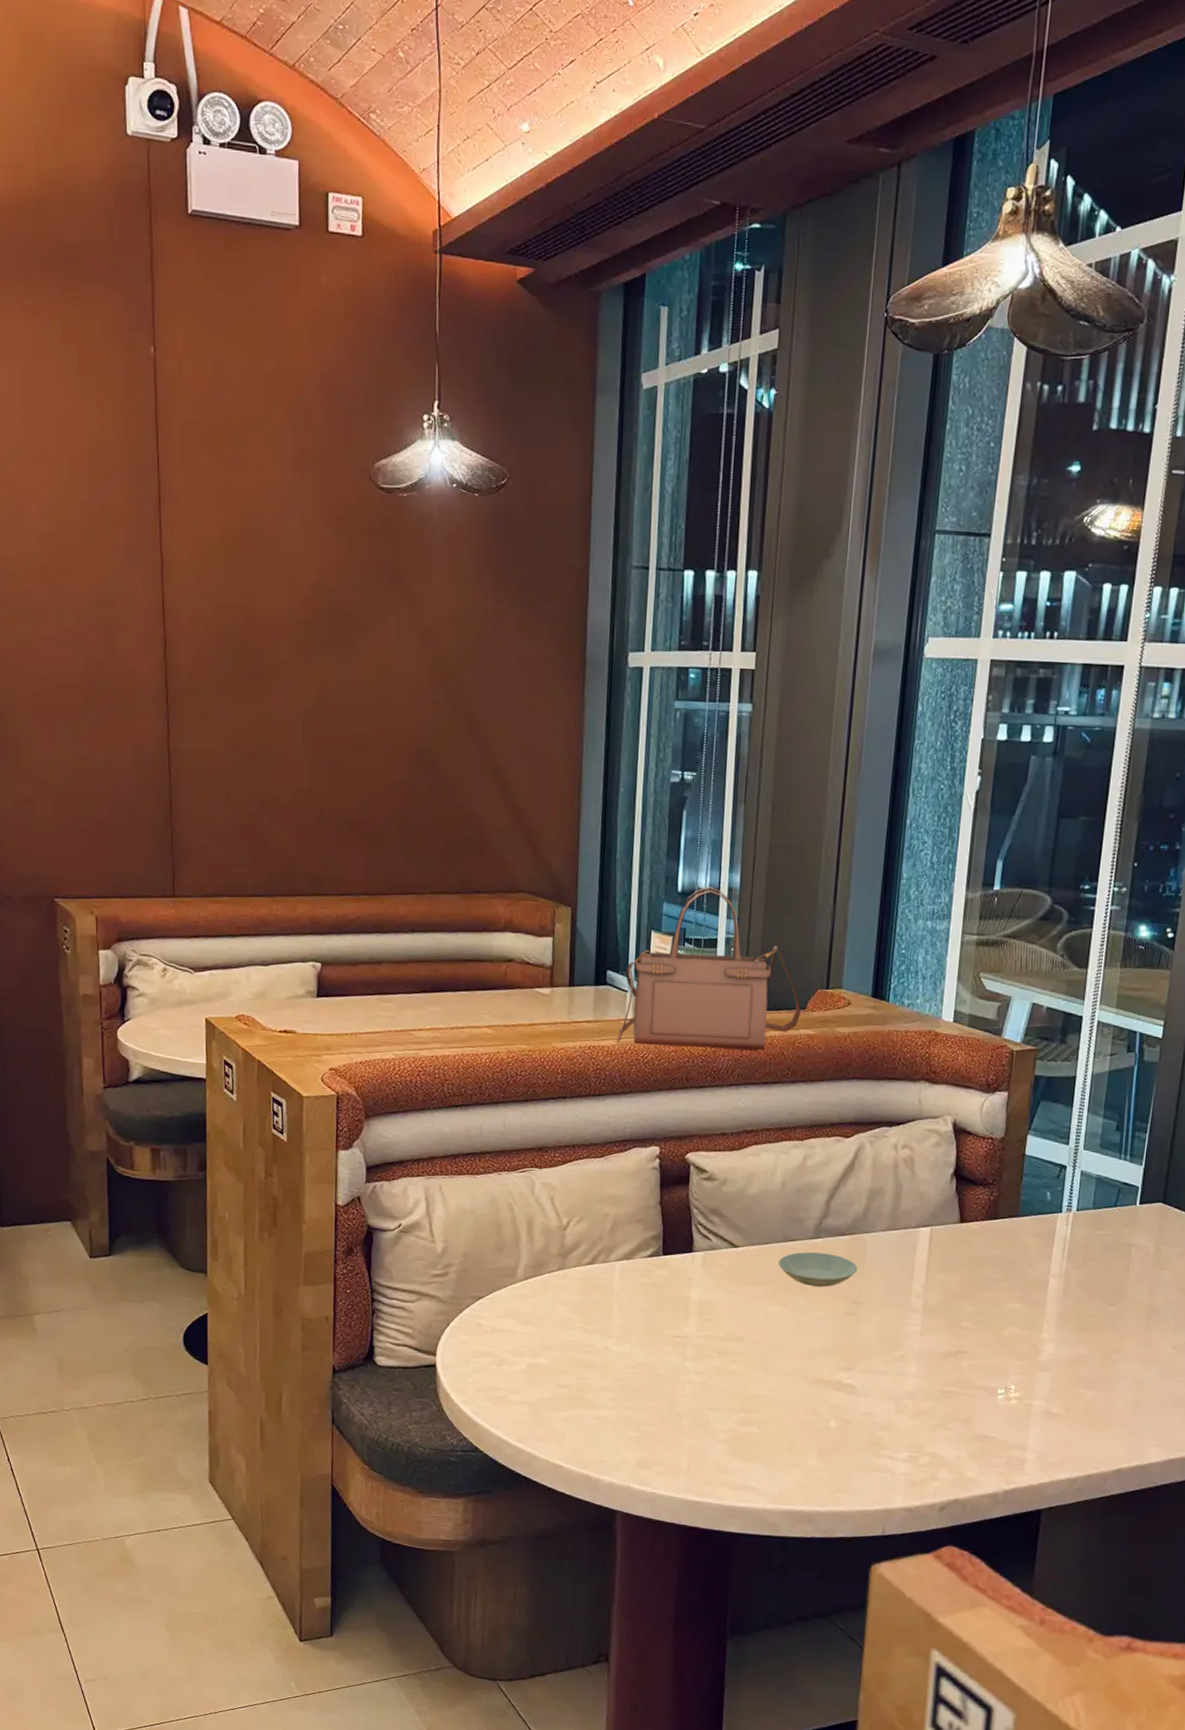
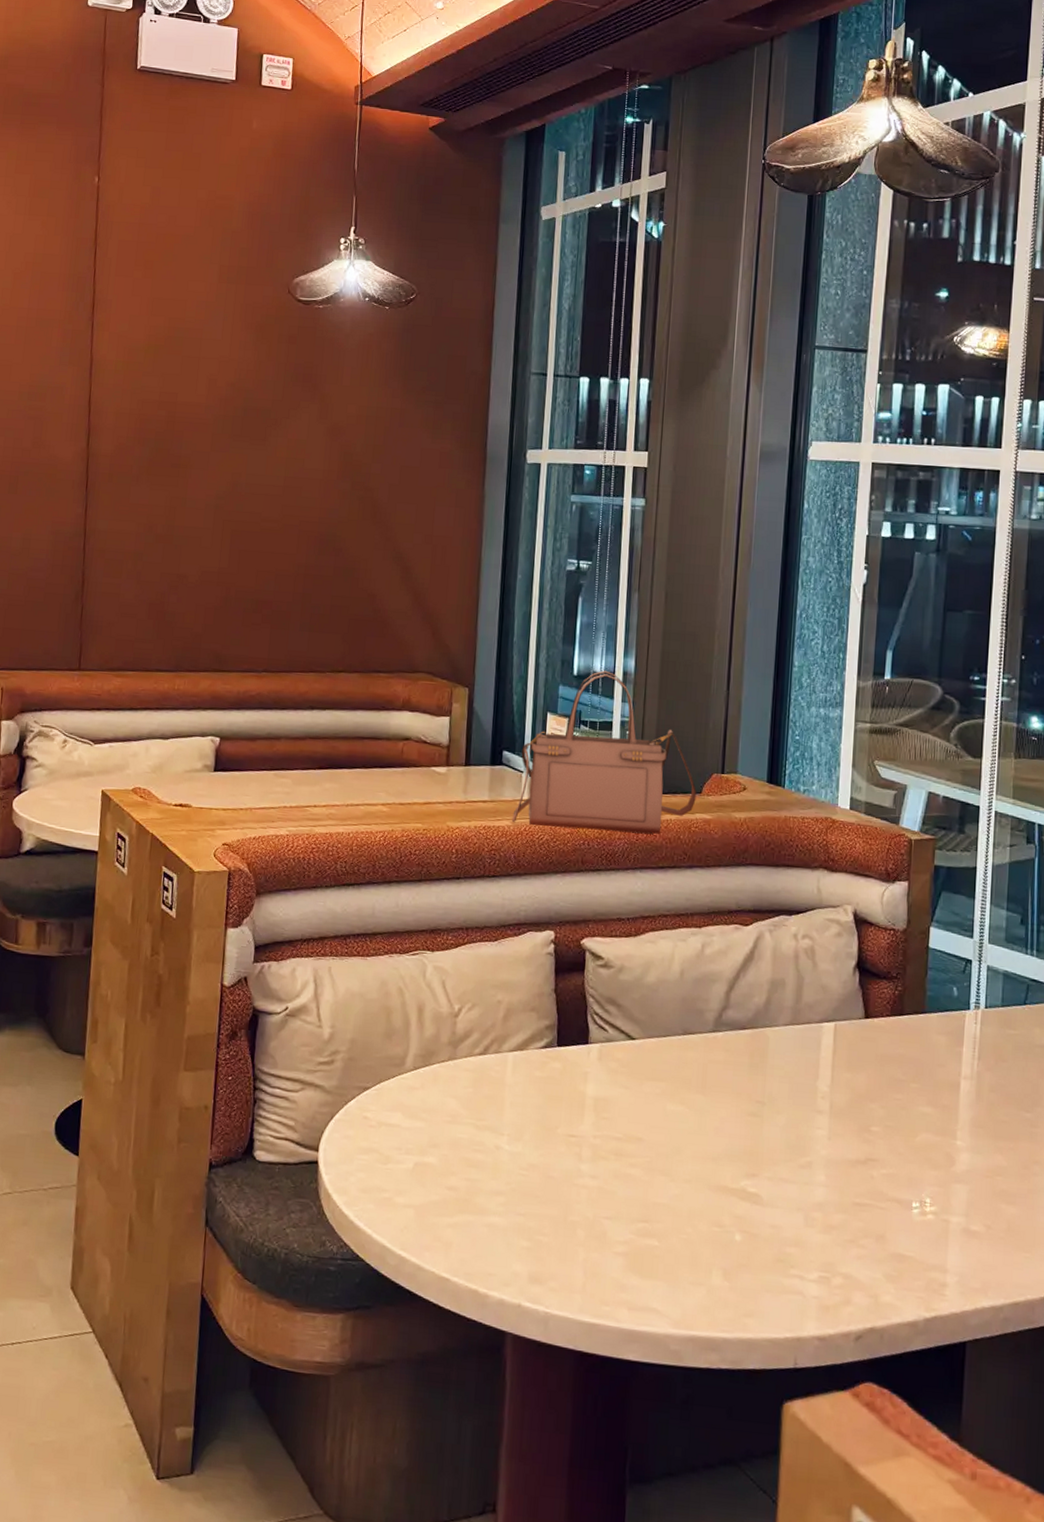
saucer: present [778,1252,858,1287] -> none [677,1046,760,1085]

